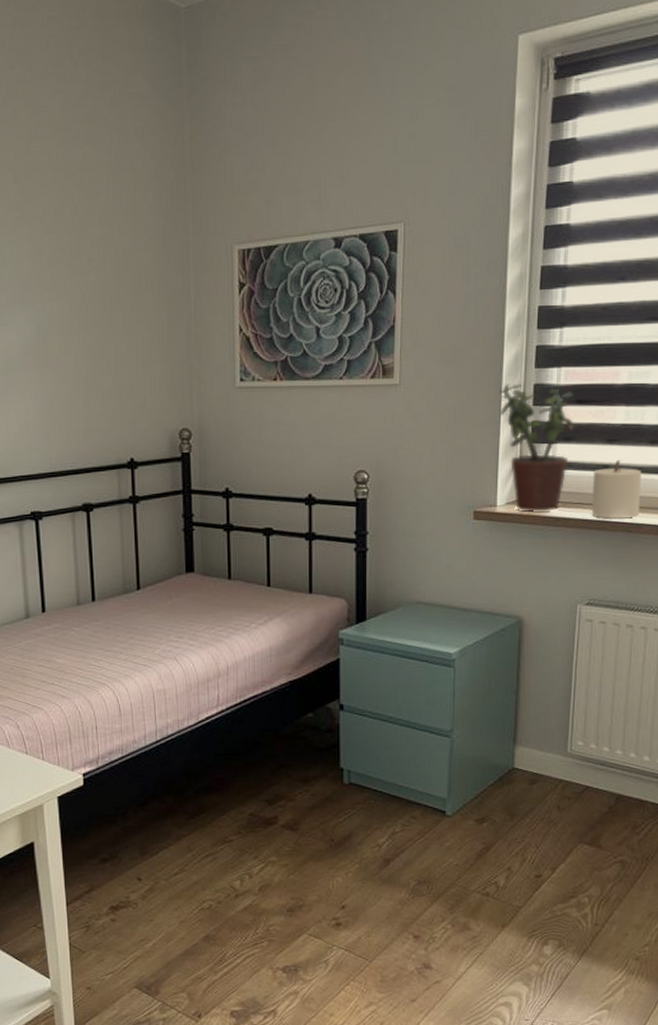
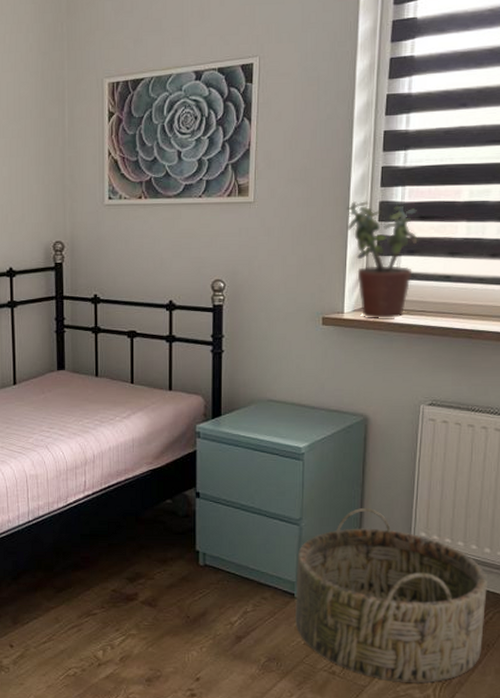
basket: none [447,716,647,901] -> present [295,507,487,683]
candle: present [591,460,641,519] -> none [434,272,482,326]

